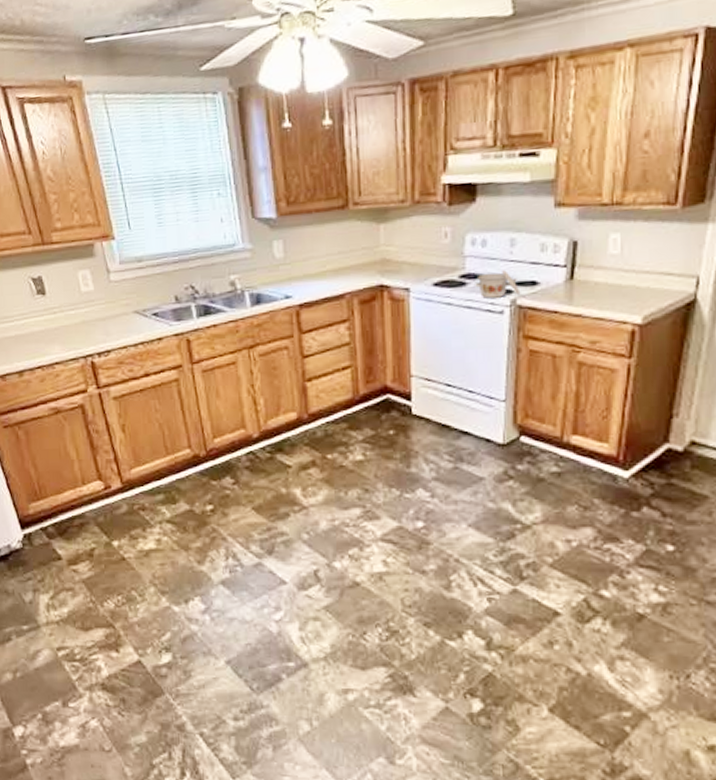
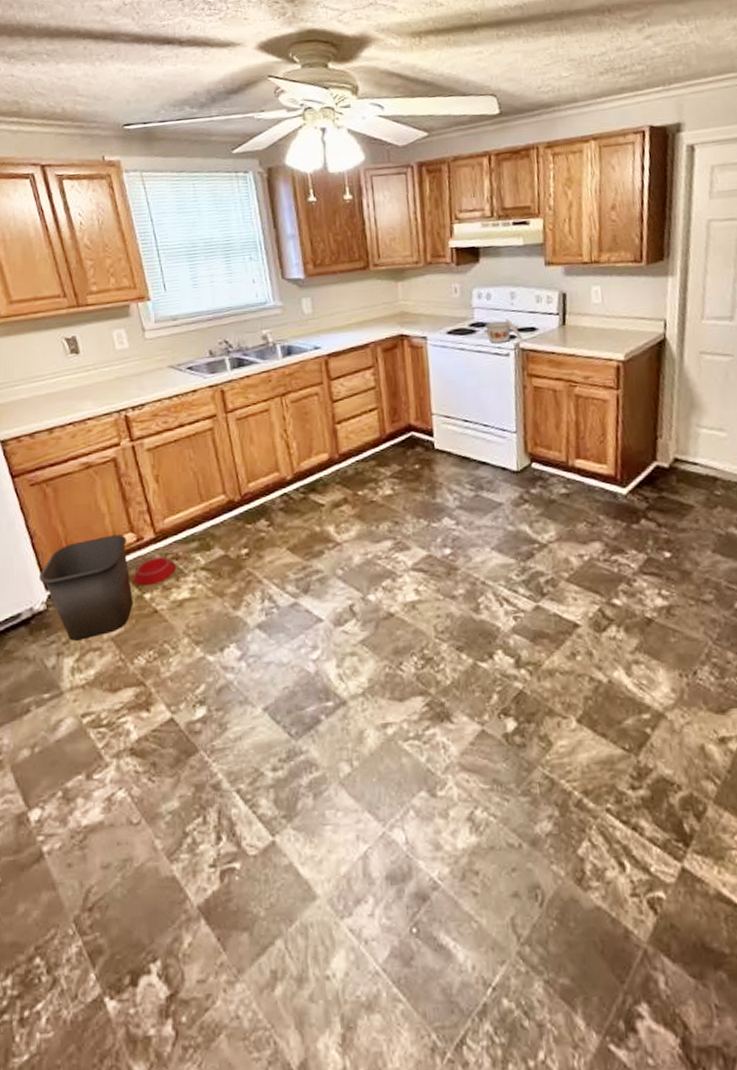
waste bin: none [15,482,102,580] -> present [39,534,133,641]
pet bowl: none [101,506,142,534] -> present [133,556,175,586]

